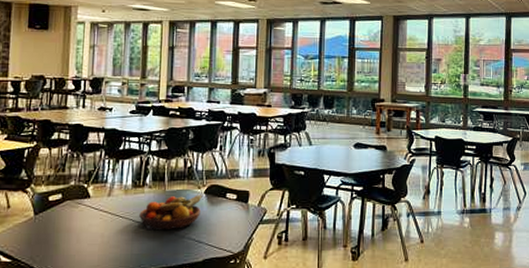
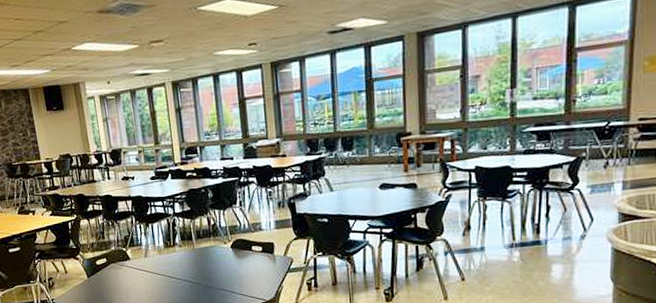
fruit bowl: present [139,195,202,231] -> none [175,249,230,285]

